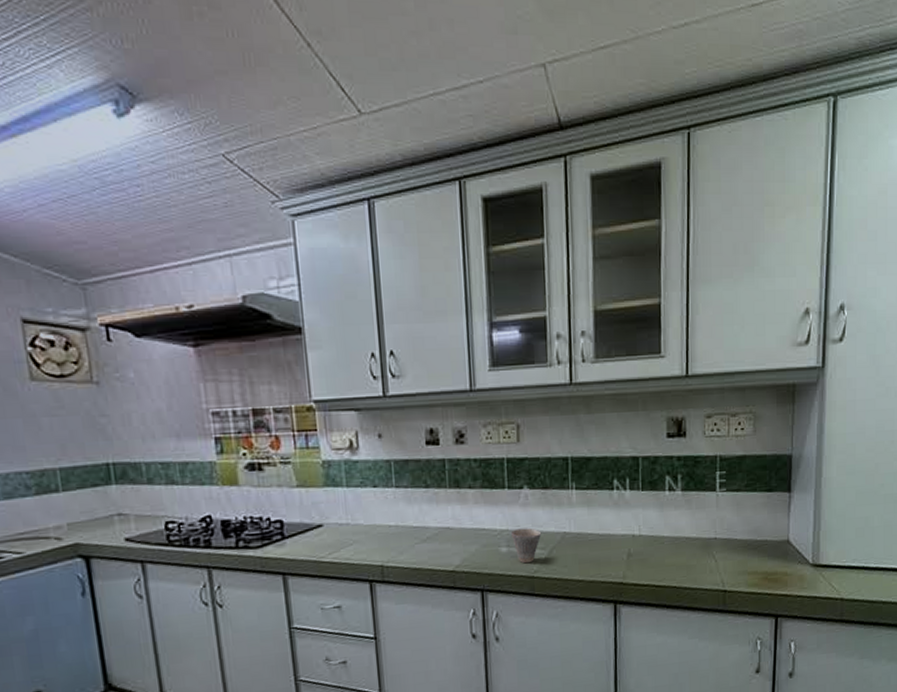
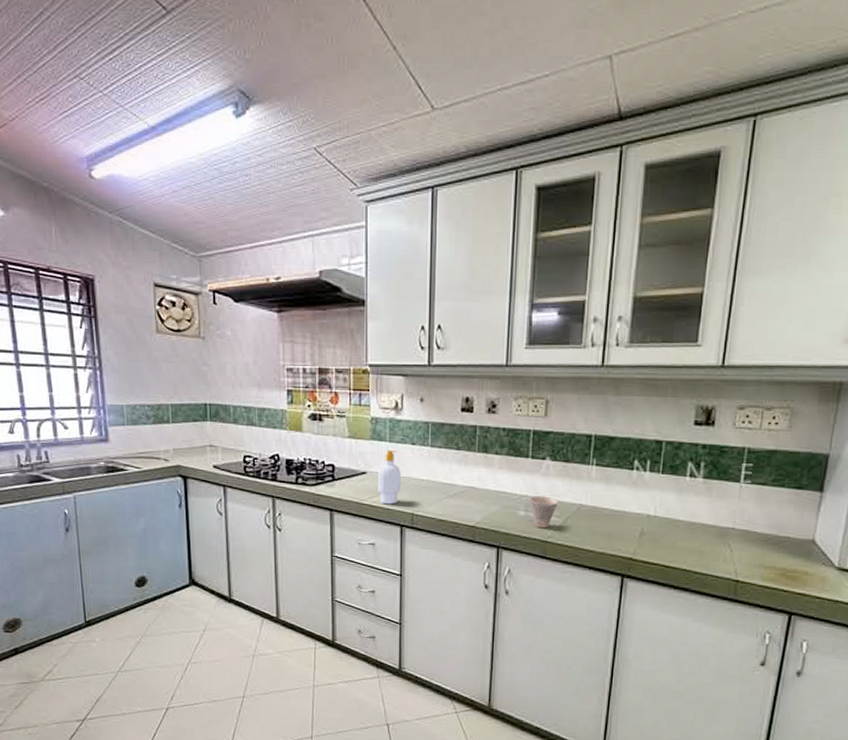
soap bottle: none [336,495,366,559] -> present [378,450,402,505]

